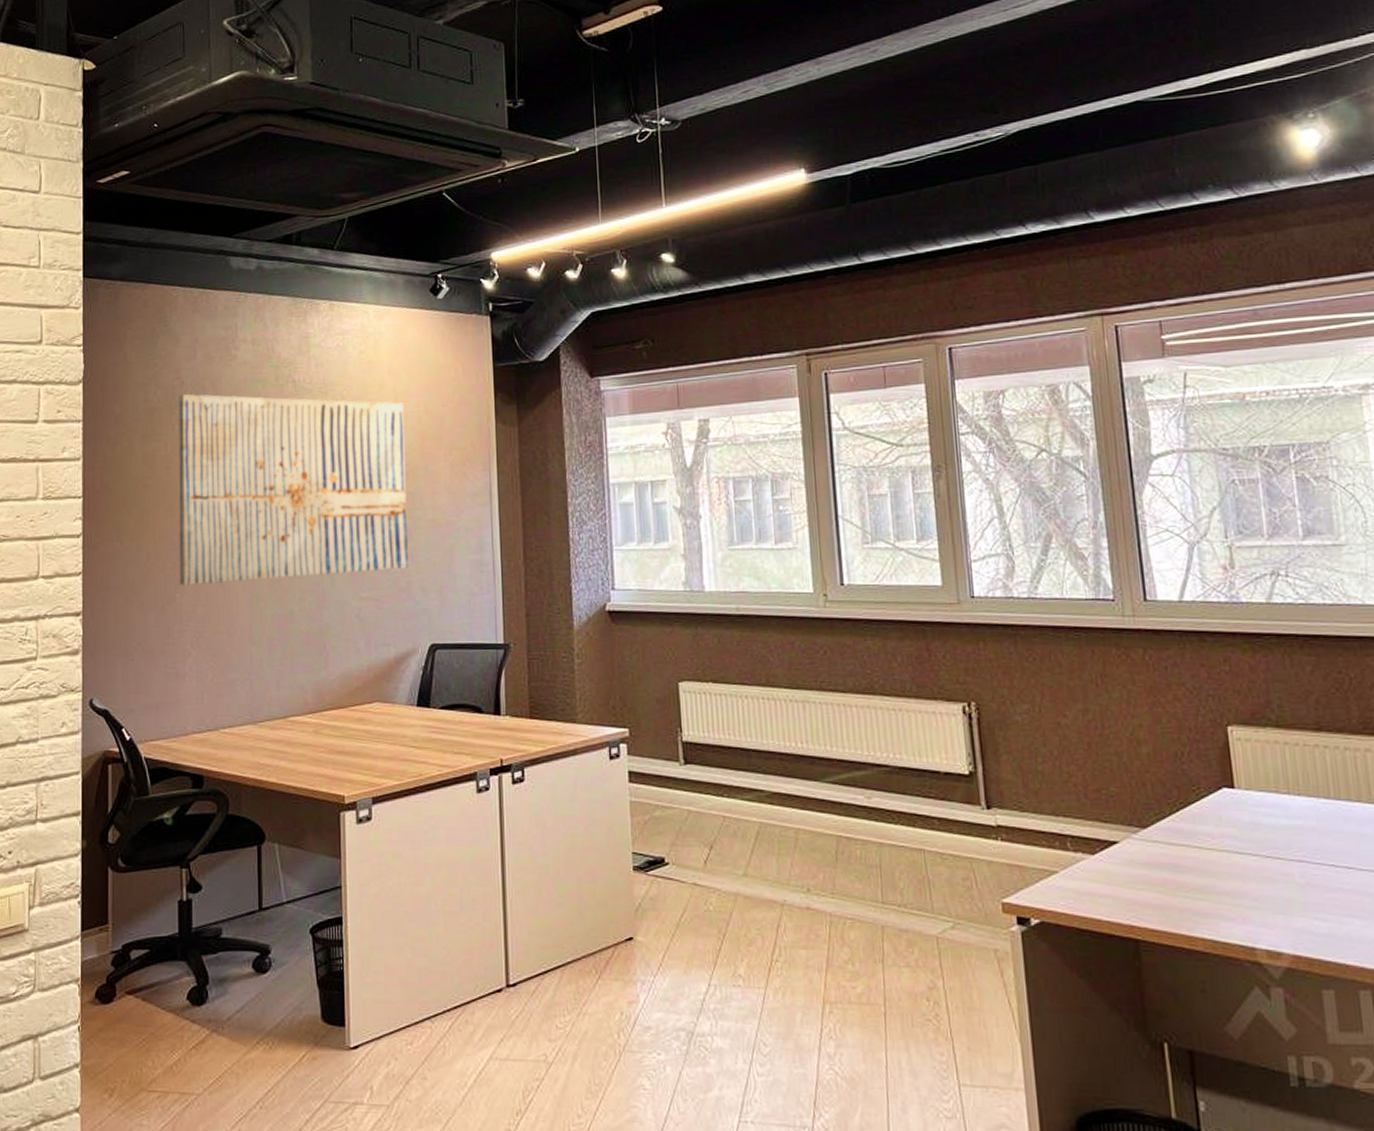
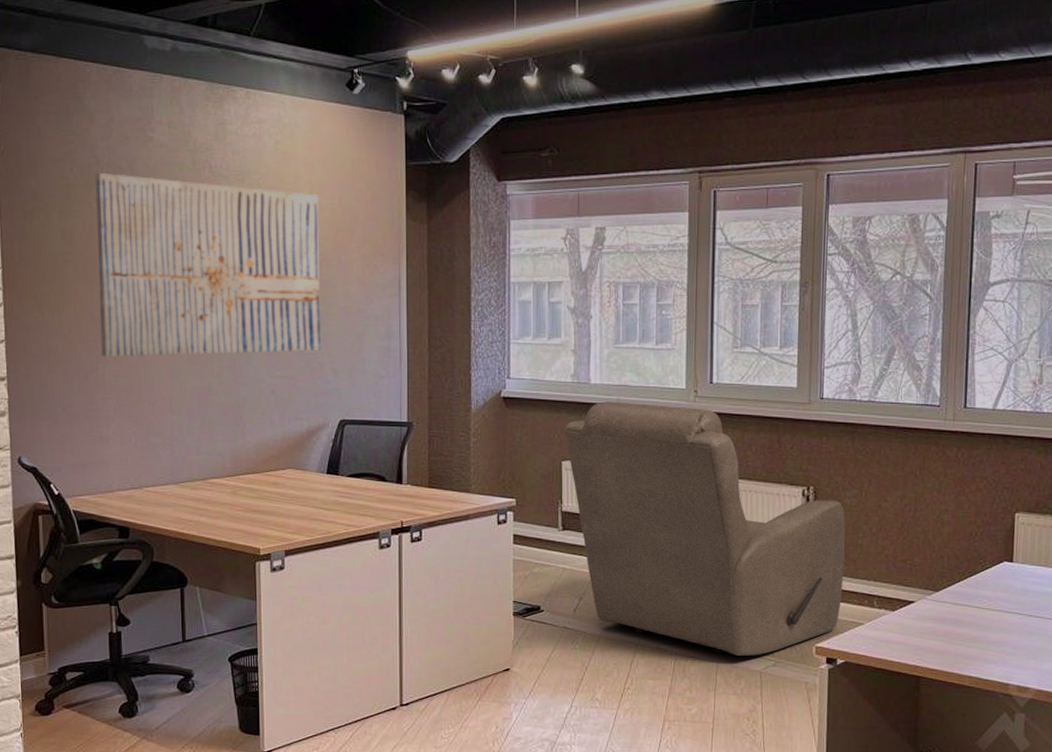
chair: none [678,610,1027,916] -> present [564,401,846,656]

